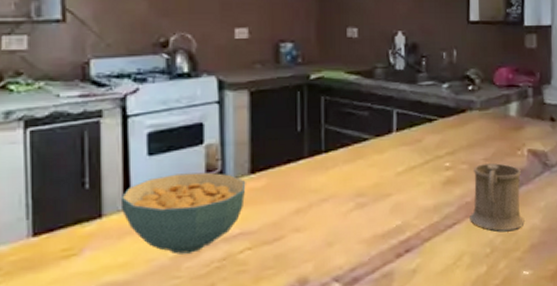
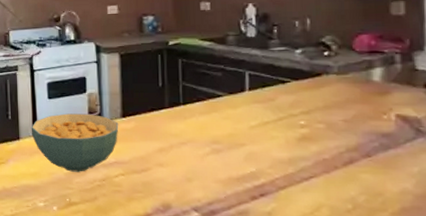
mug: present [470,163,525,231] -> none [328,125,393,191]

